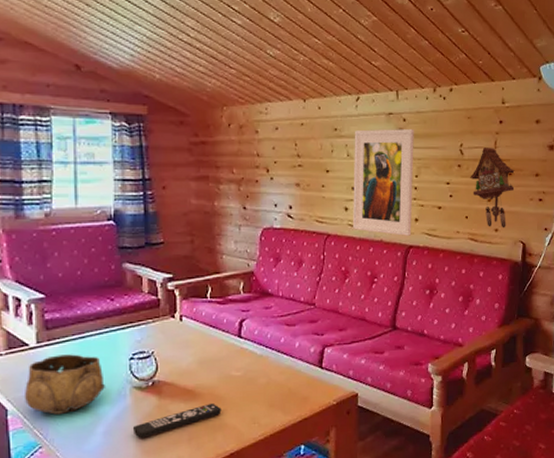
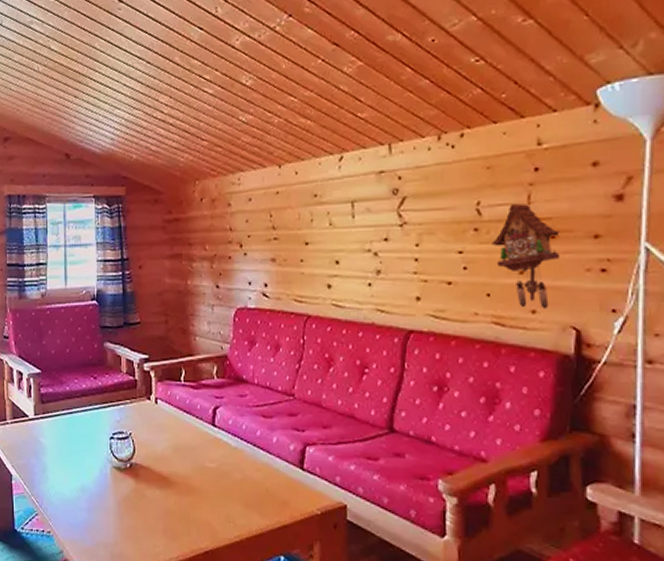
decorative bowl: present [23,354,105,415] -> none [24,428,89,485]
remote control: present [132,403,222,439] -> none [112,493,196,521]
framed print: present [353,129,414,236] -> none [337,188,413,318]

